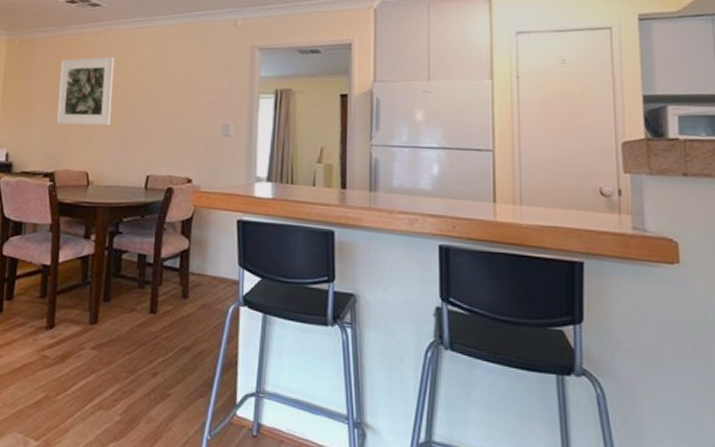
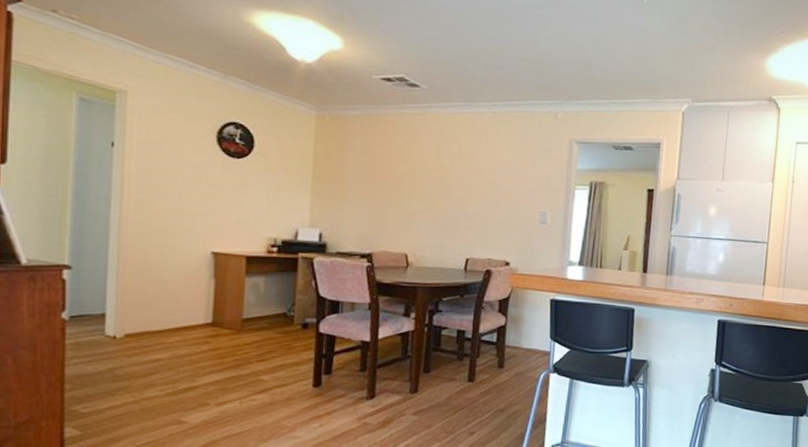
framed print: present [55,56,115,126] -> none [372,140,435,210]

